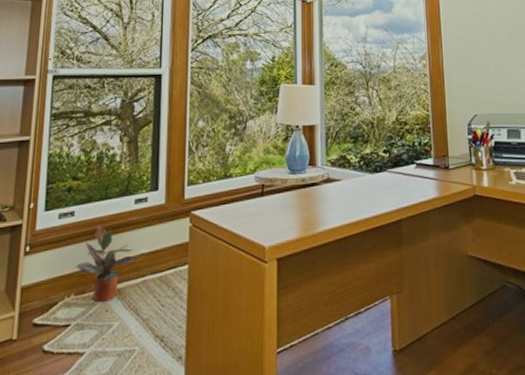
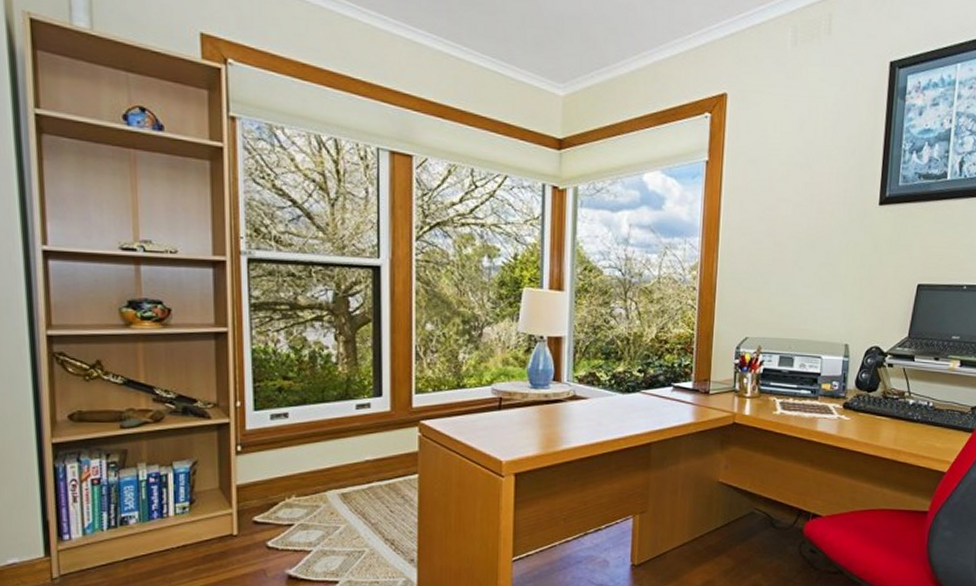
potted plant: present [75,225,139,303] -> none [294,428,364,506]

